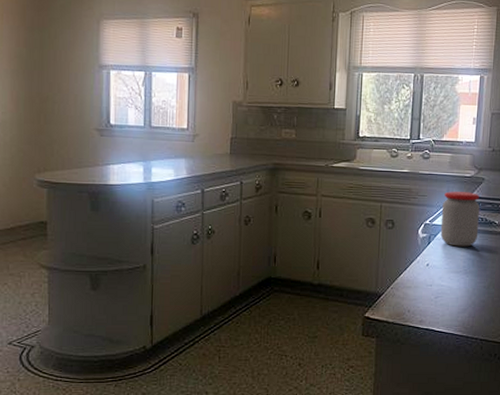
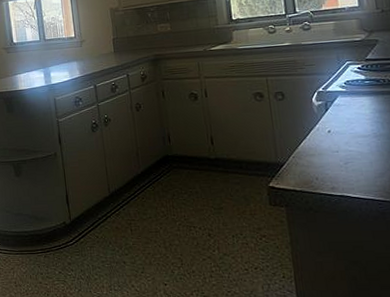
jar: present [440,191,480,247] -> none [333,55,383,111]

